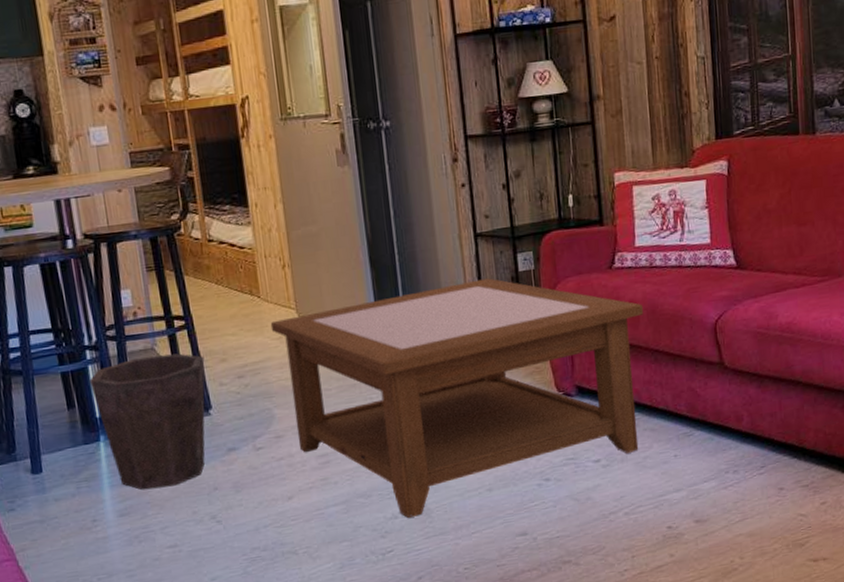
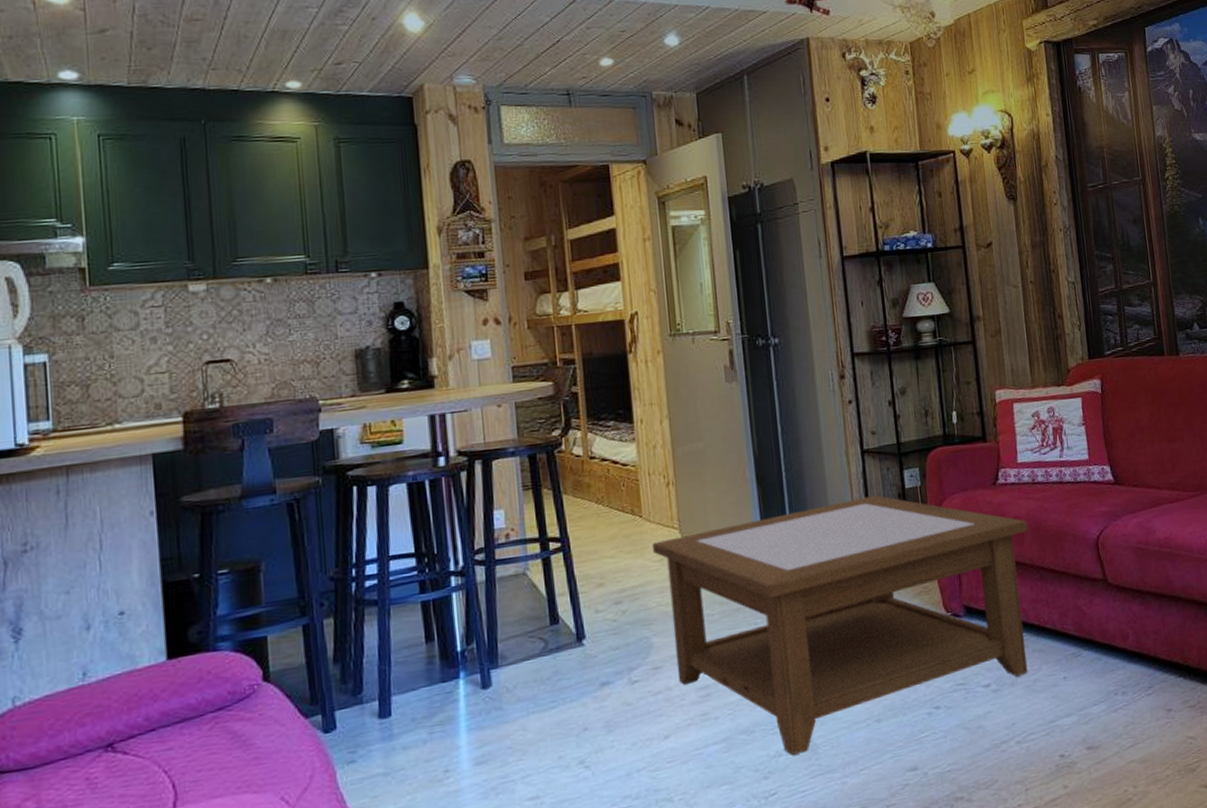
waste bin: present [89,353,205,490] -> none [451,578,580,734]

